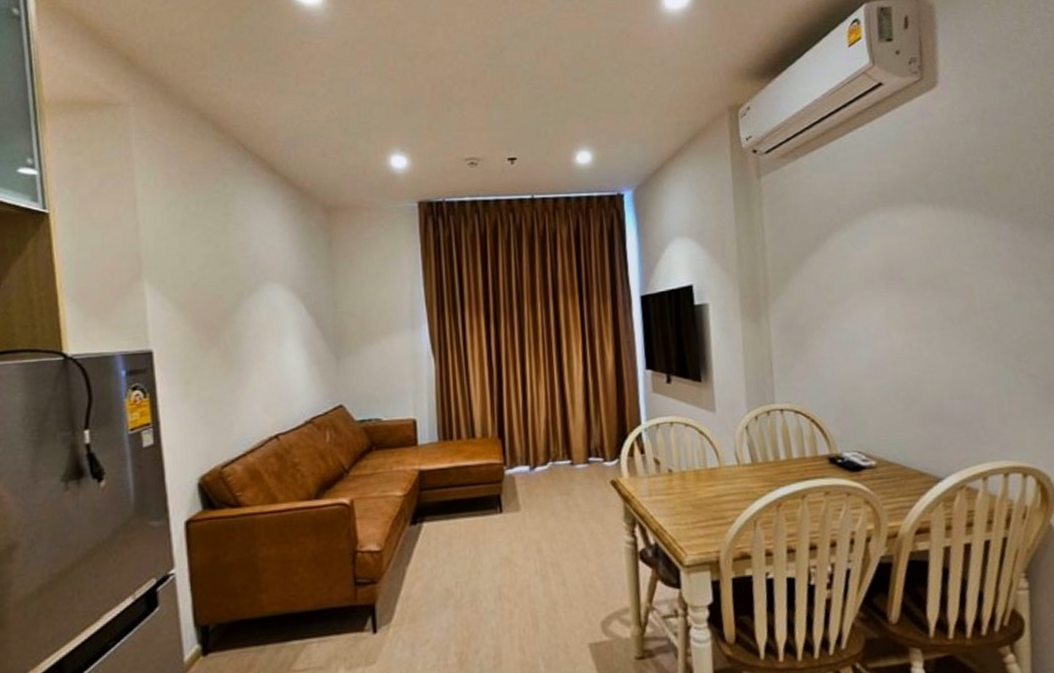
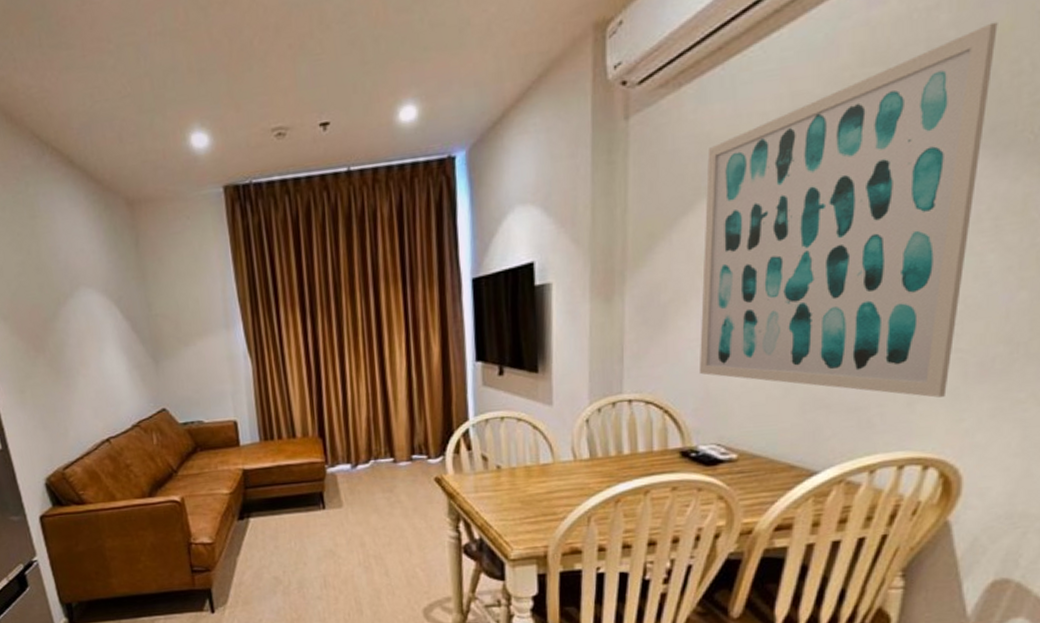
wall art: none [822,137,1029,414] -> present [698,21,998,398]

